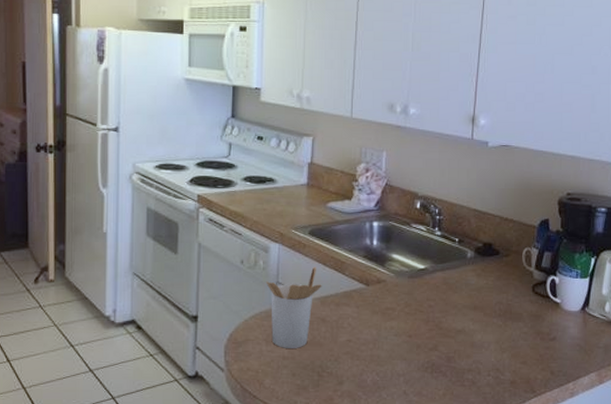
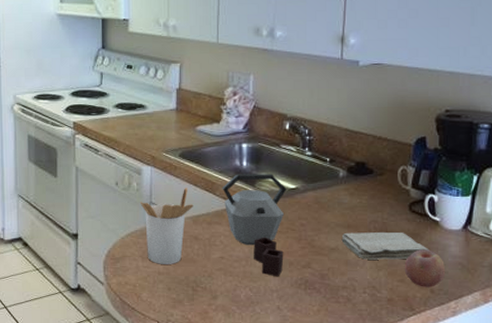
kettle: none [351,253,416,361] -> present [222,174,287,277]
washcloth: none [468,314,550,342] -> present [341,232,429,260]
fruit: none [526,331,565,369] -> present [404,249,446,287]

